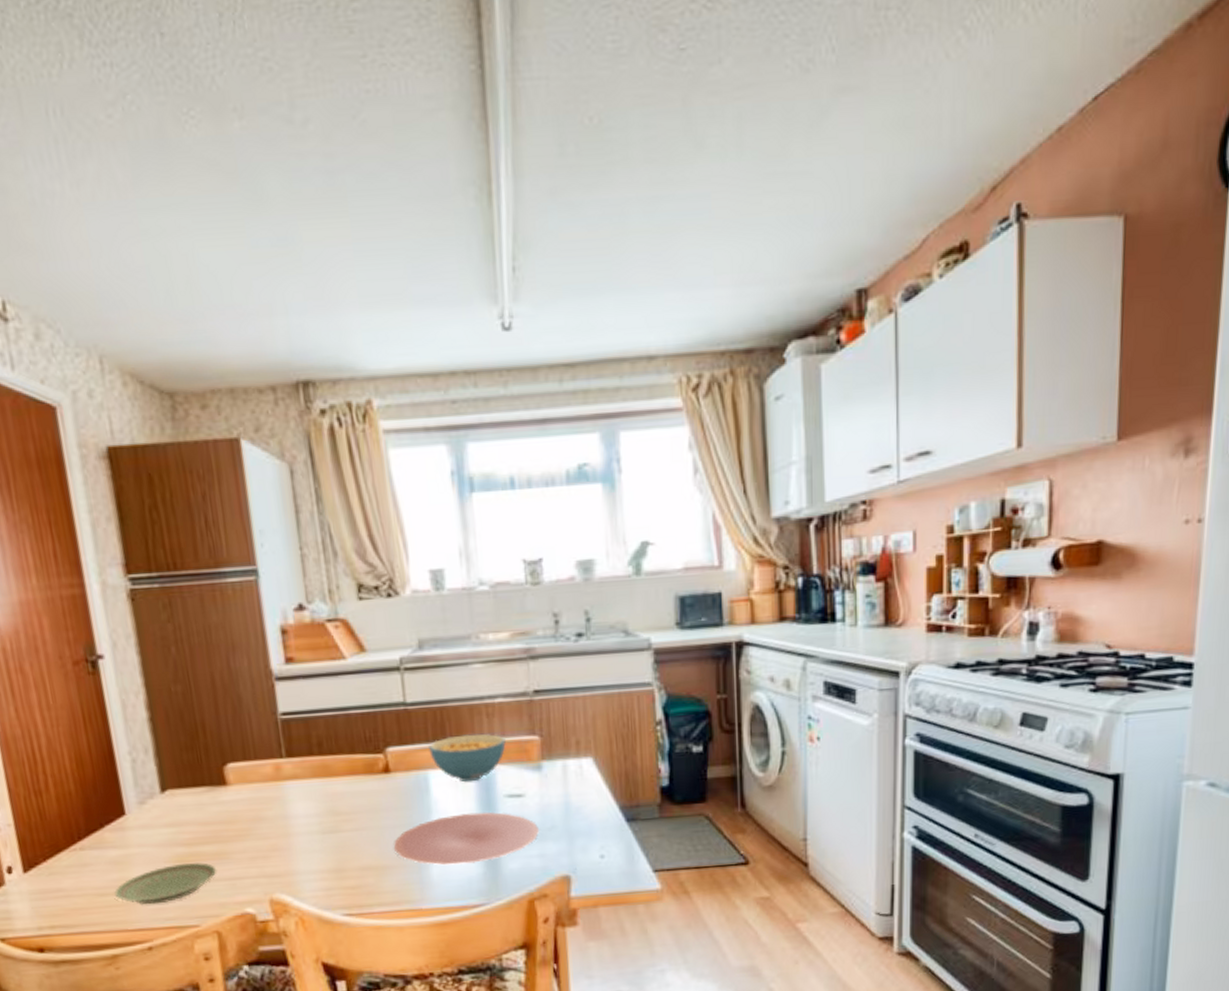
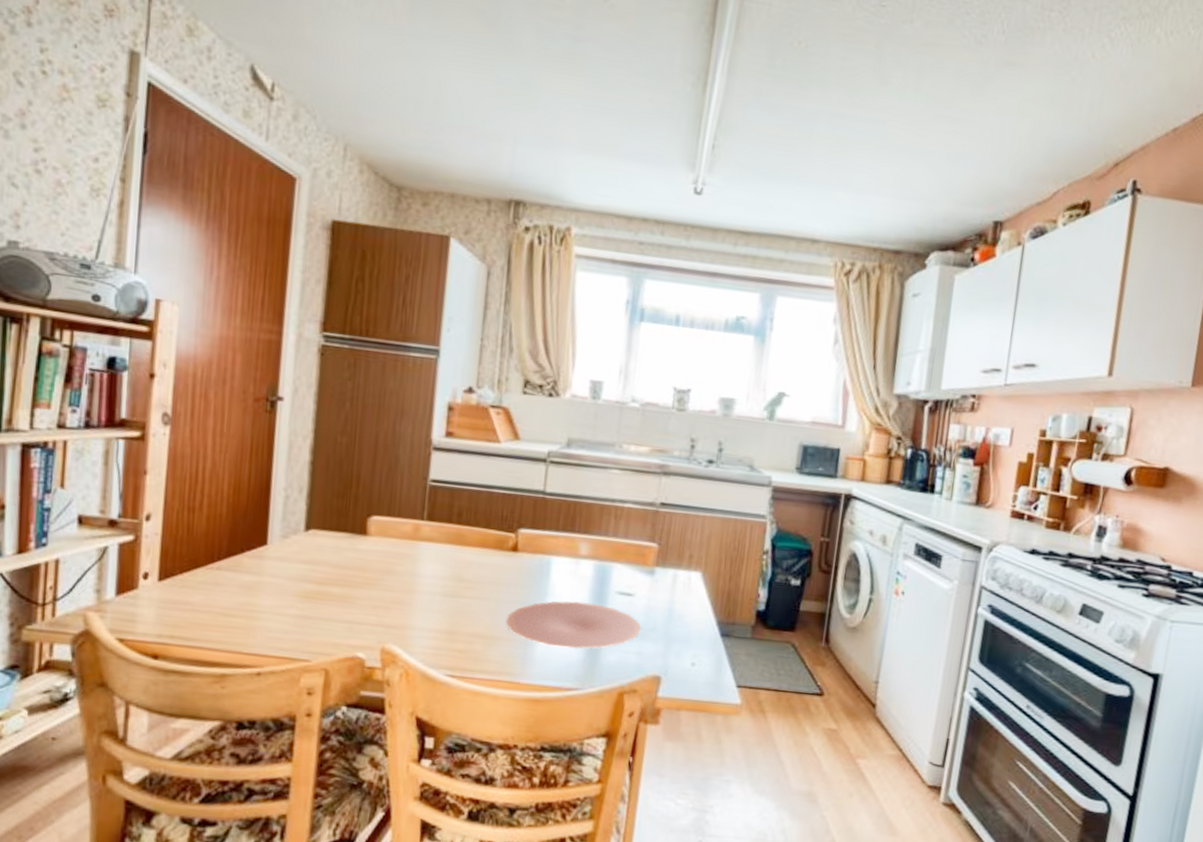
plate: present [114,862,217,906] -> none [238,598,339,634]
cereal bowl: present [429,734,506,783] -> none [556,529,627,575]

